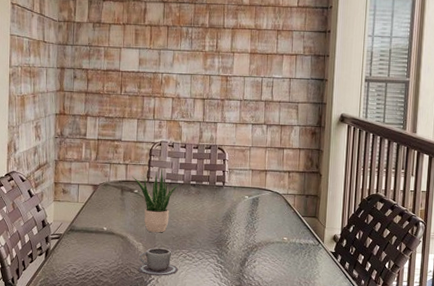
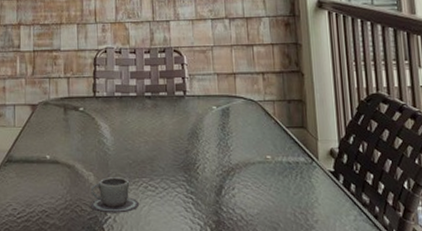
potted plant: present [132,168,179,233] -> none [75,79,131,159]

